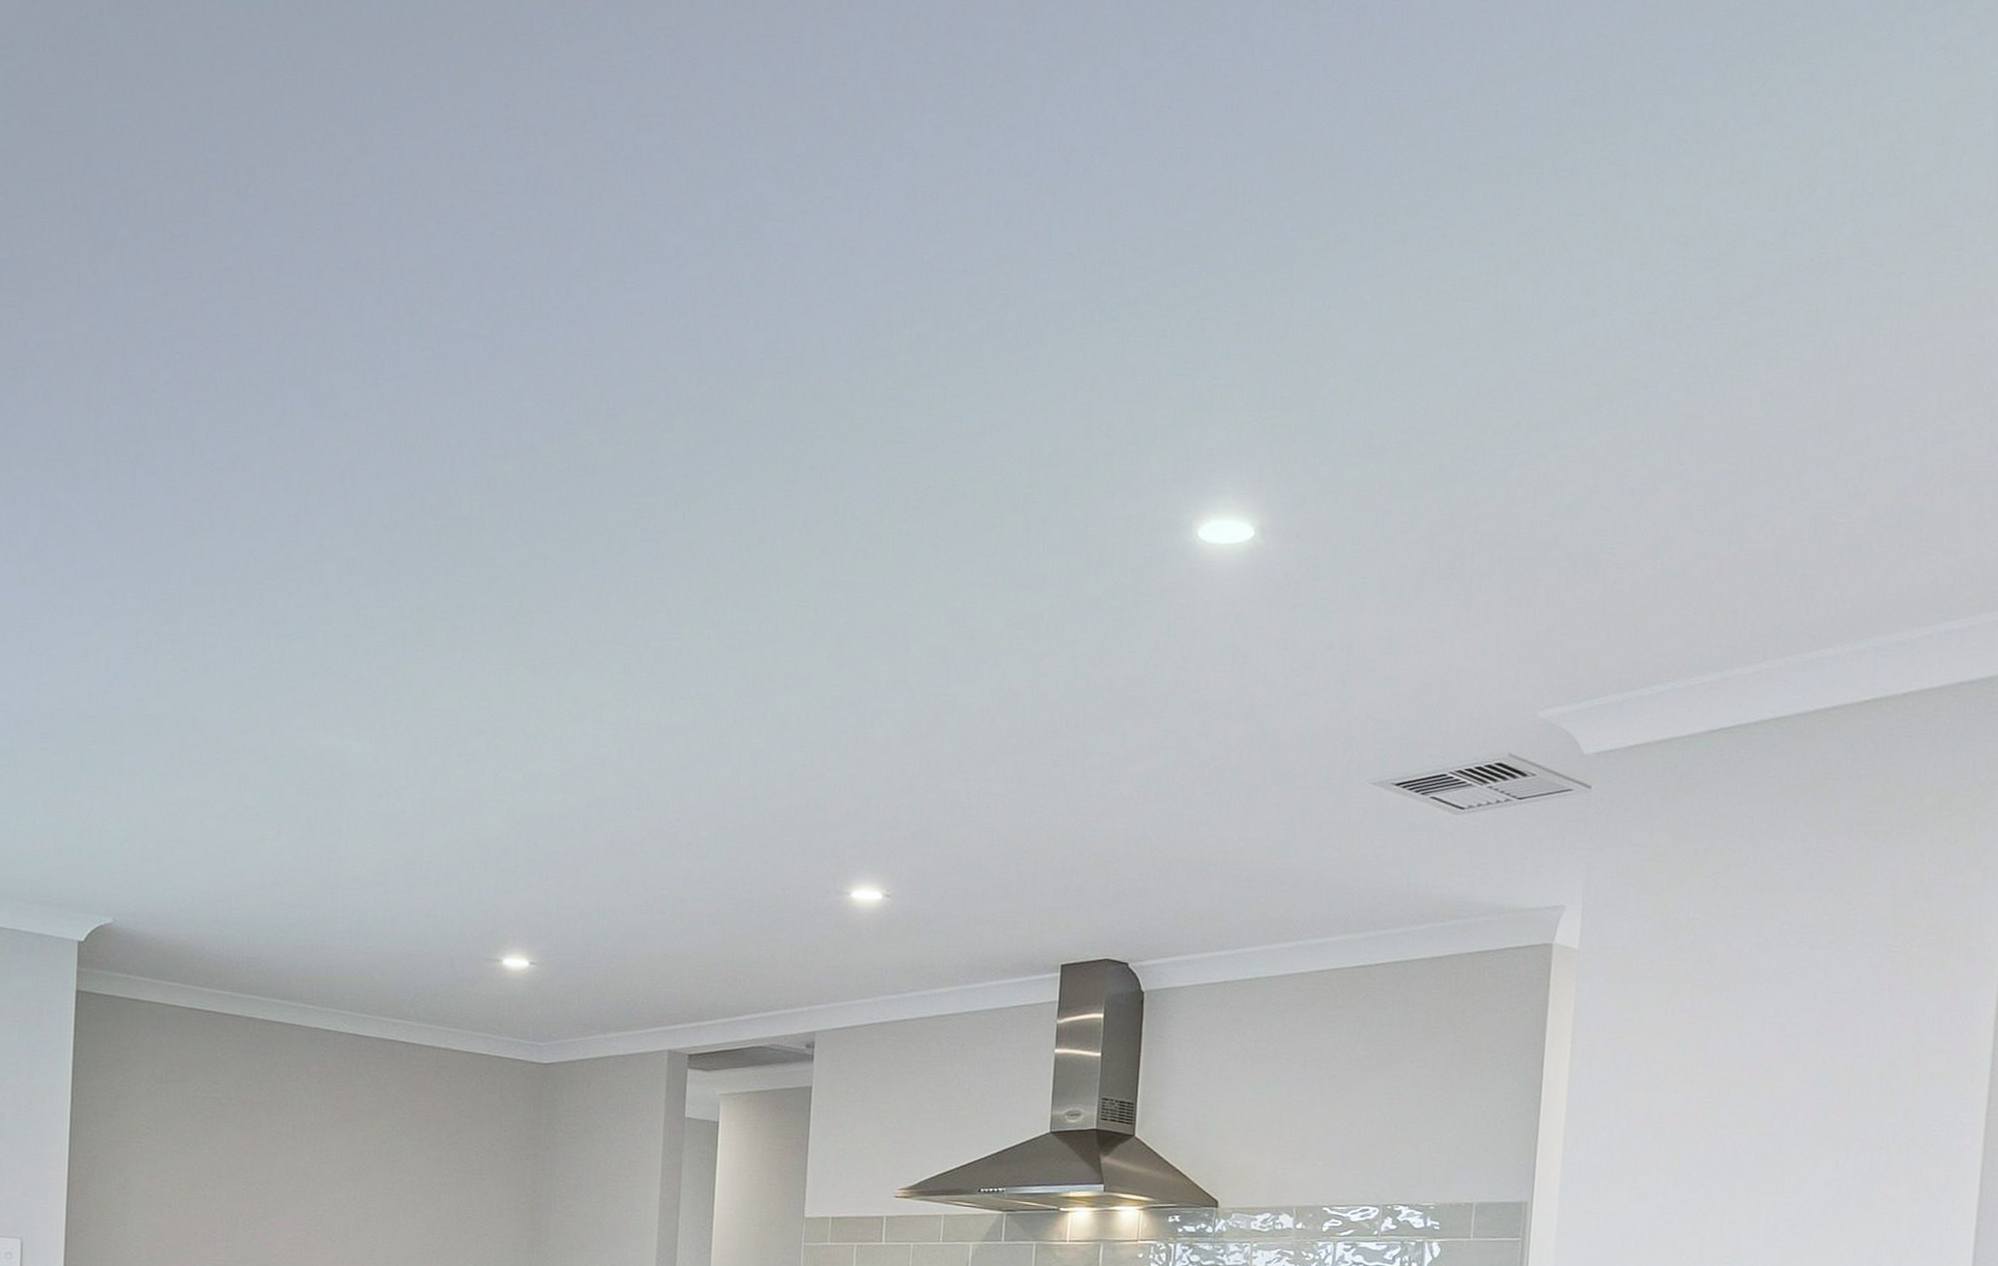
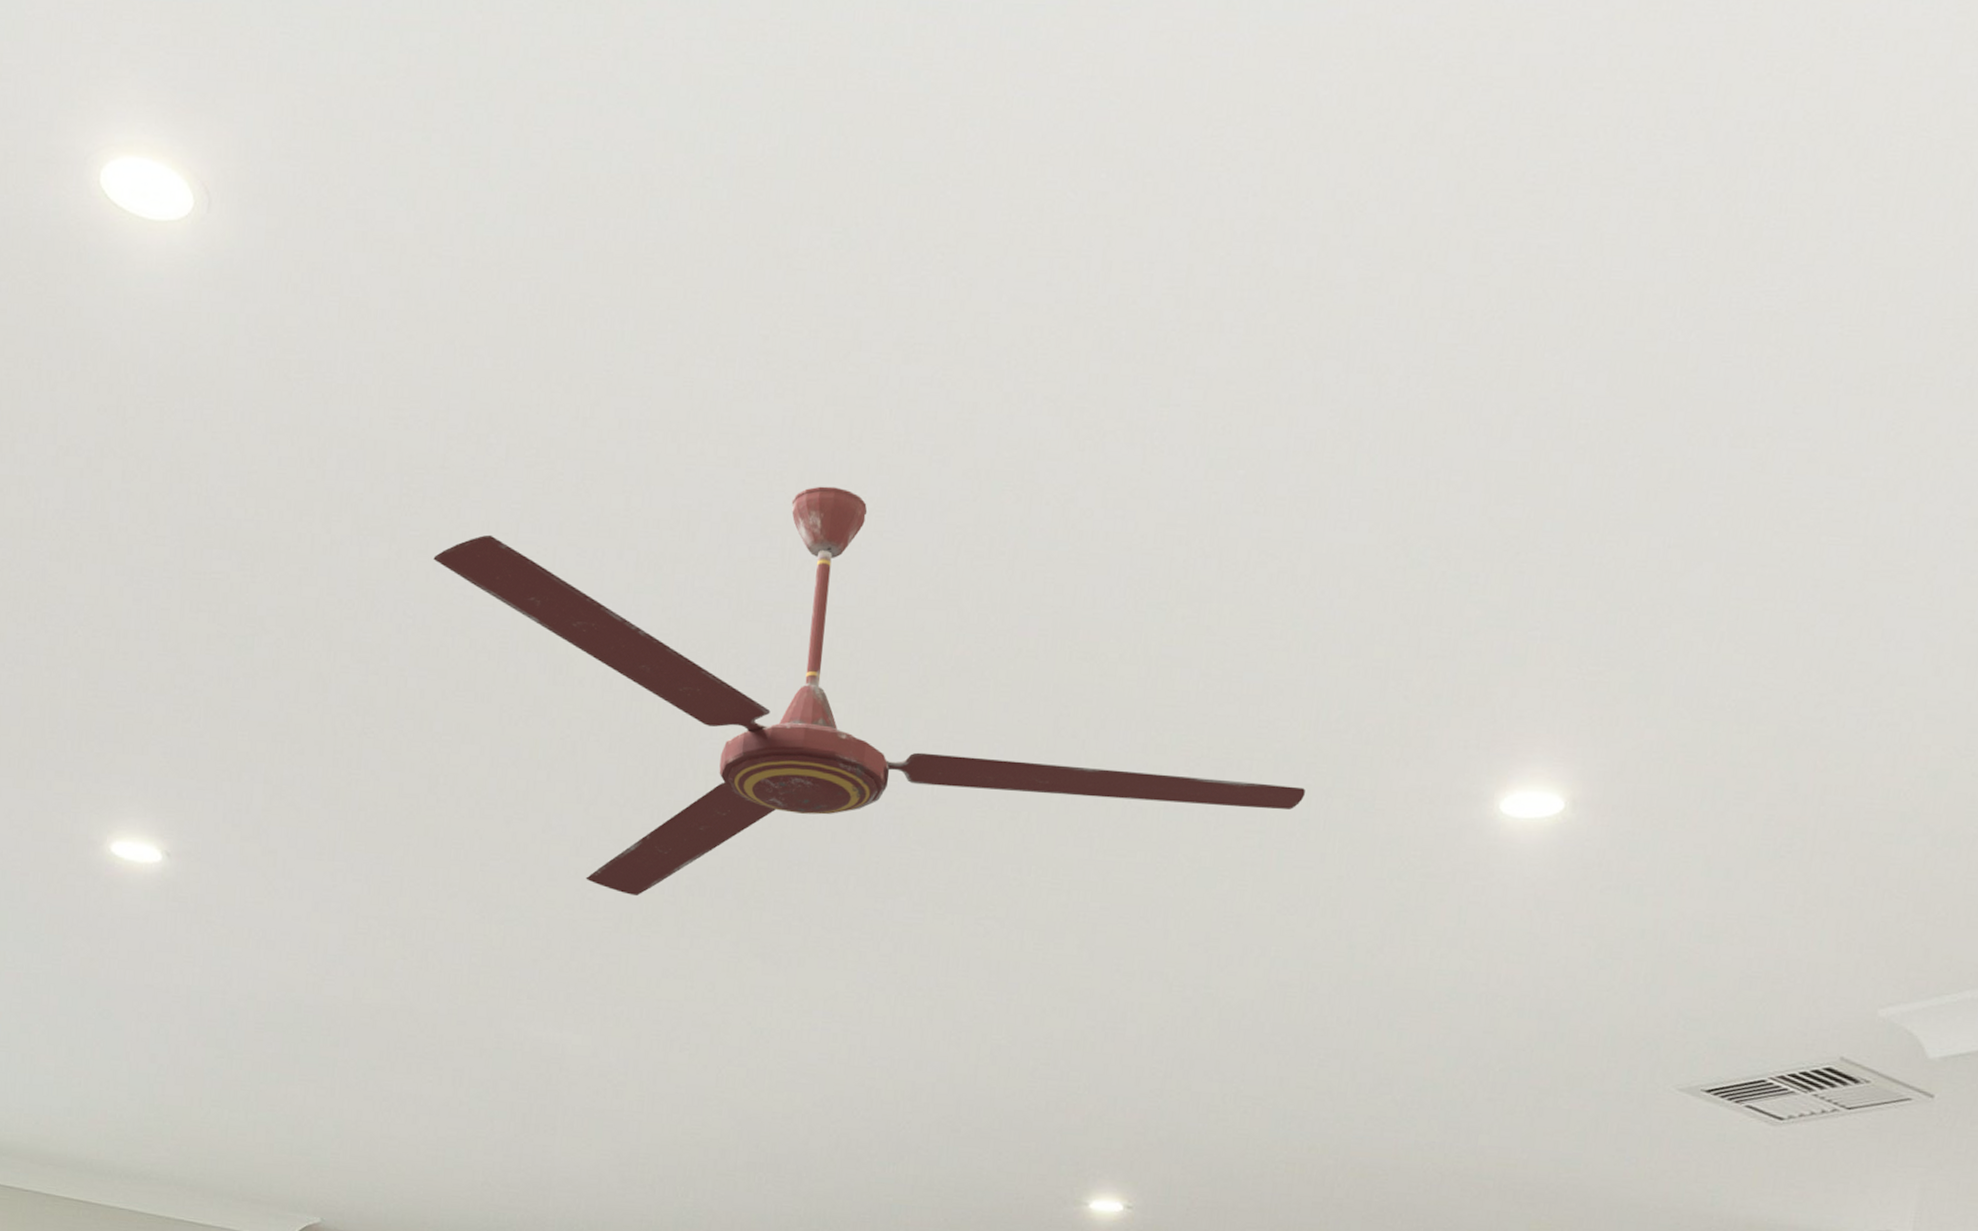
ceiling fan: none [198,240,1024,613] -> present [433,486,1305,897]

